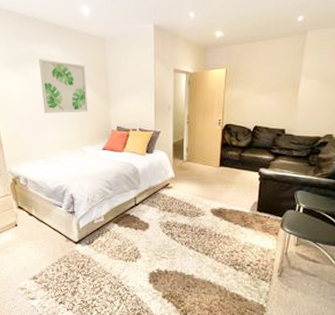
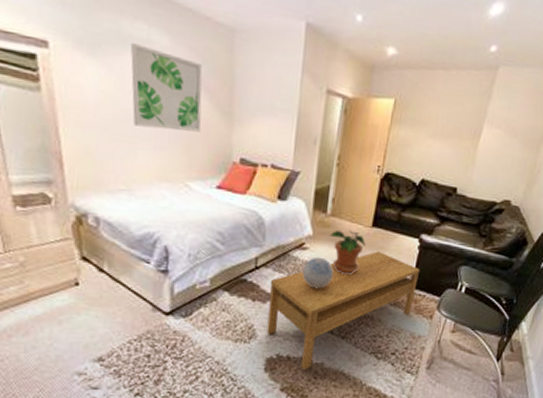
coffee table: none [147,185,263,281] -> present [267,251,421,371]
decorative sphere: none [170,193,194,217] -> present [302,256,334,289]
potted plant: none [187,171,216,204] -> present [329,230,366,275]

